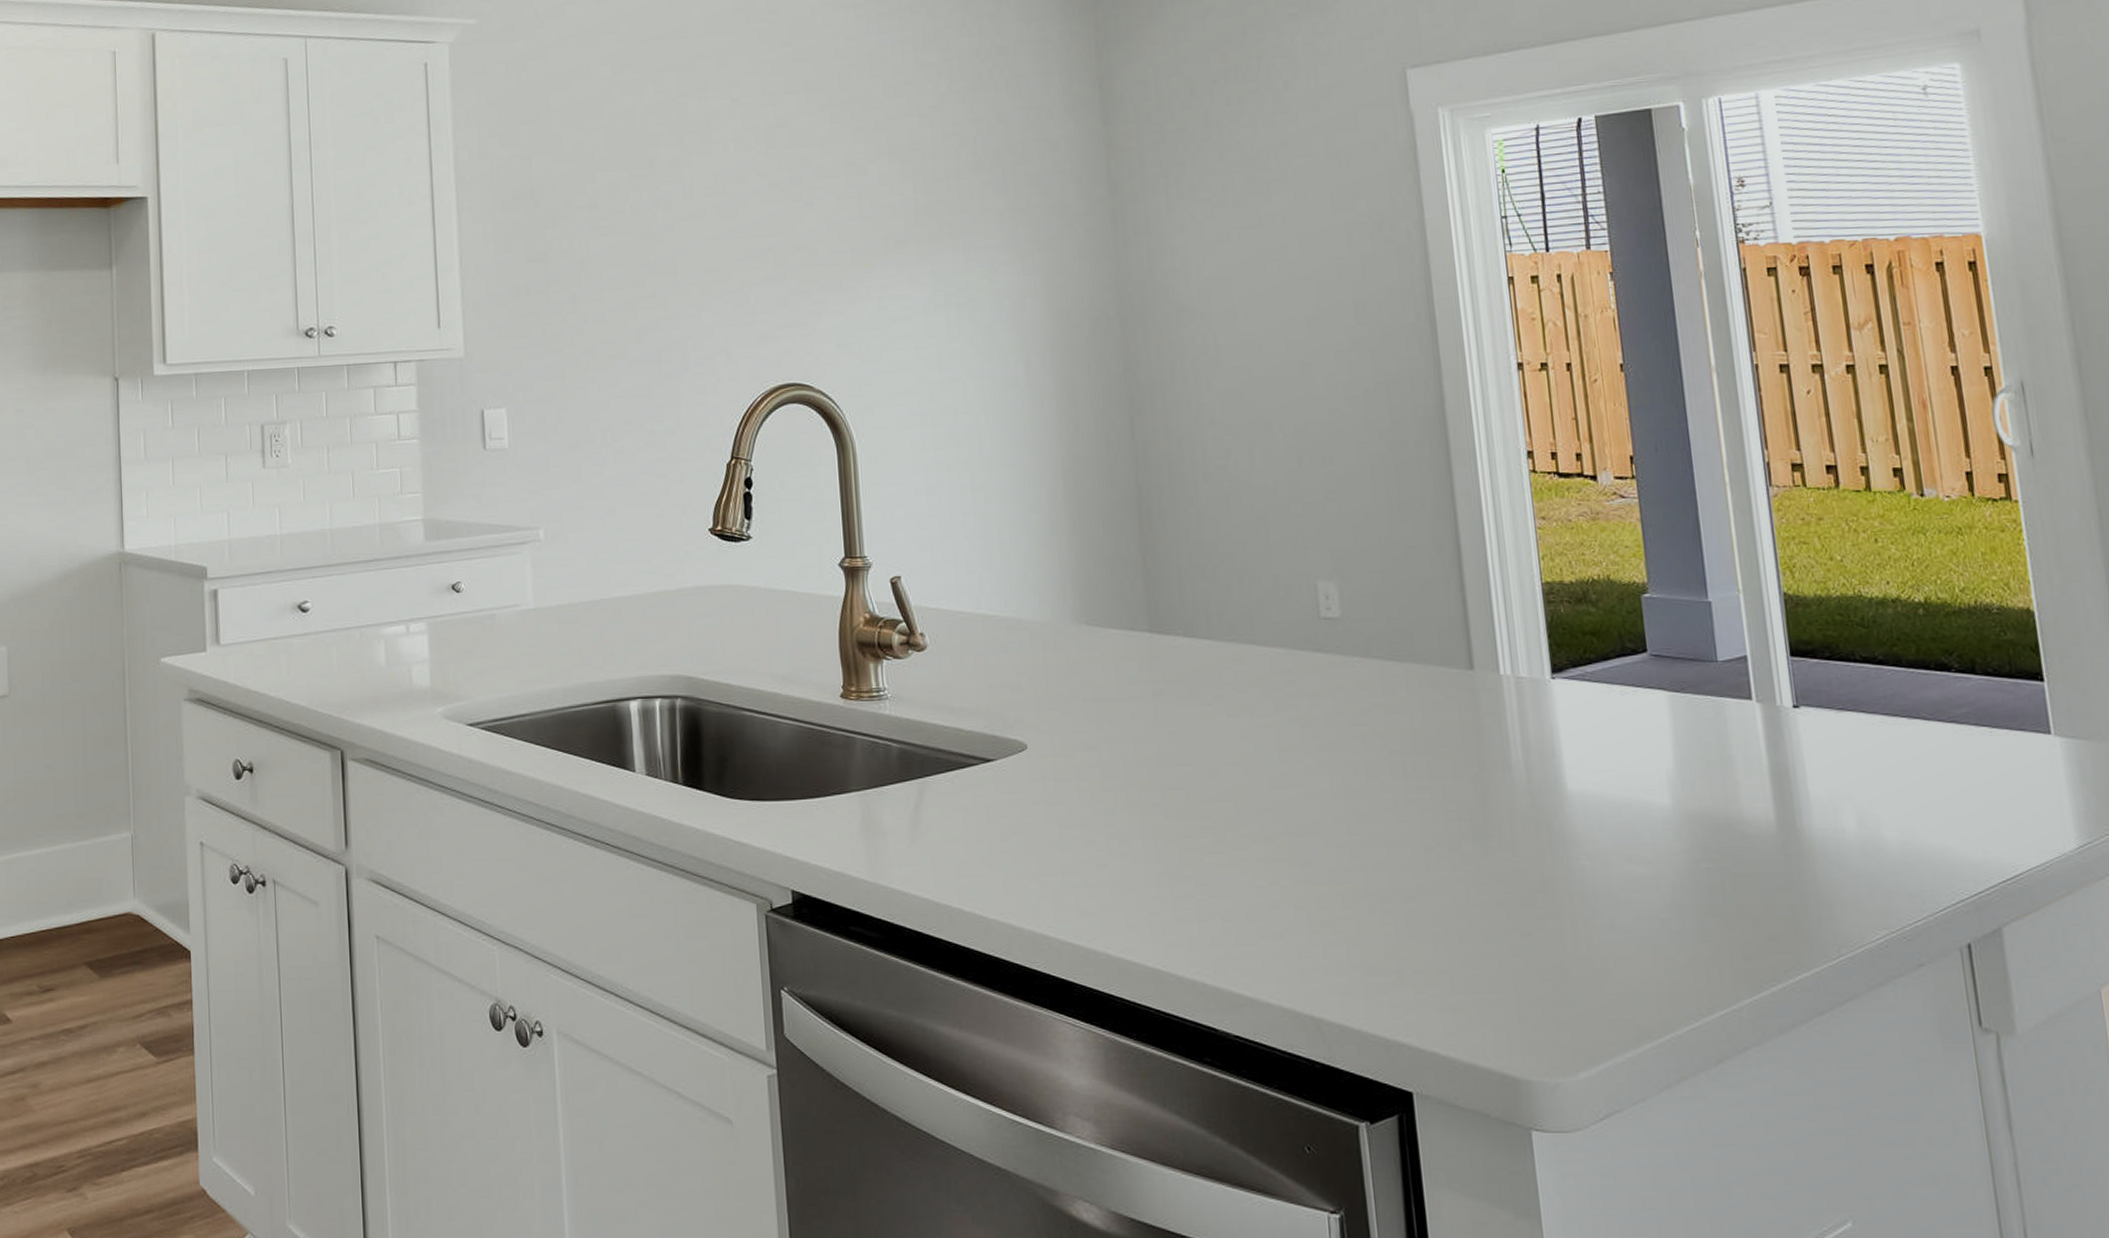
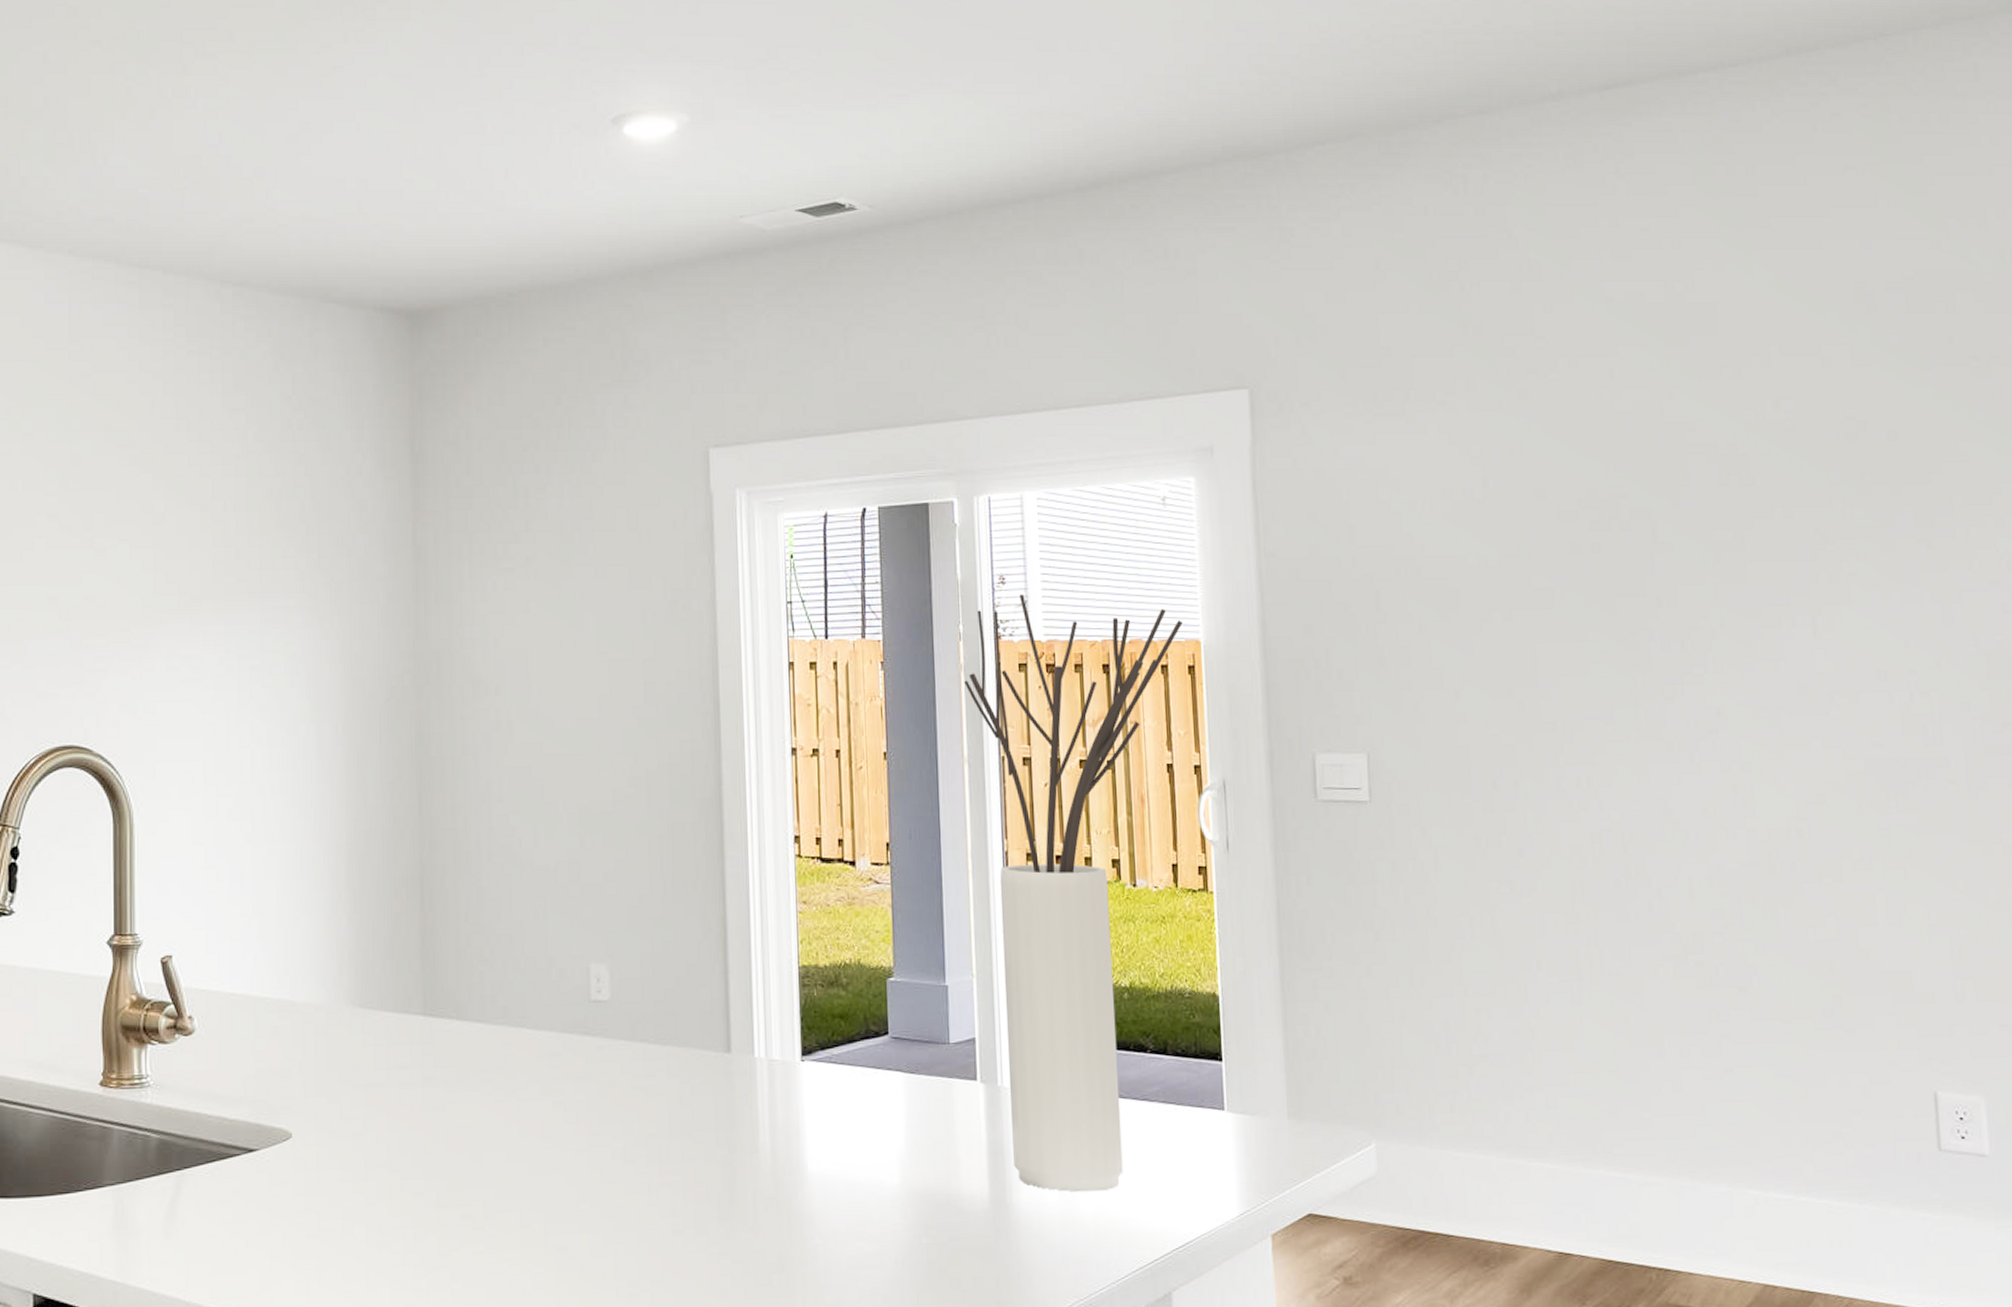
vase: none [1706,195,1958,819] -> present [964,594,1183,1193]

